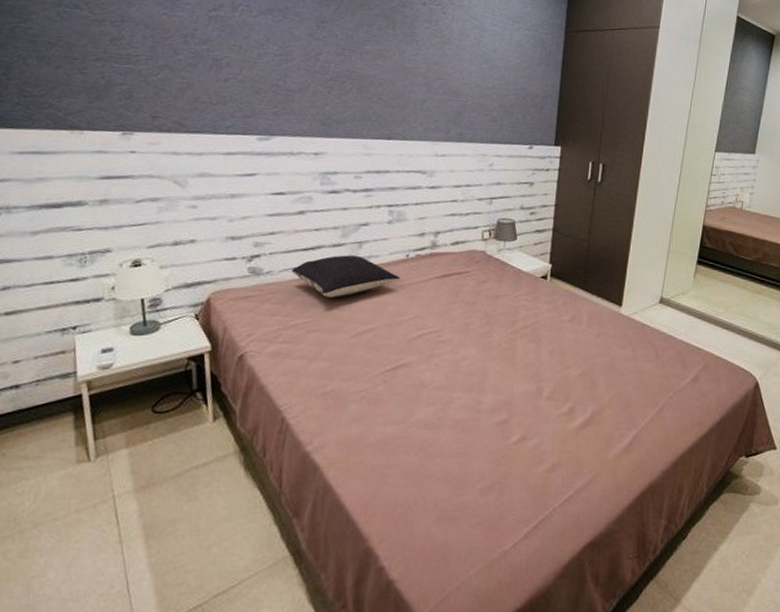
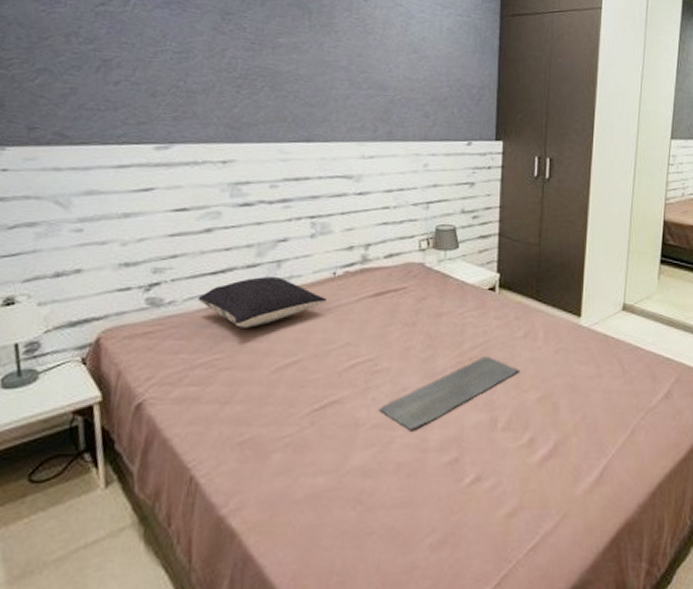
bath mat: none [441,335,564,393] -> present [378,356,519,430]

